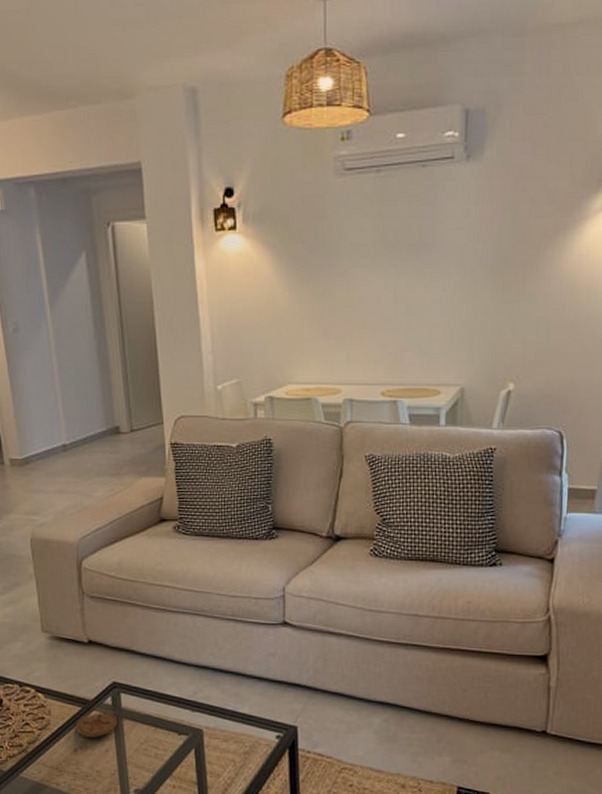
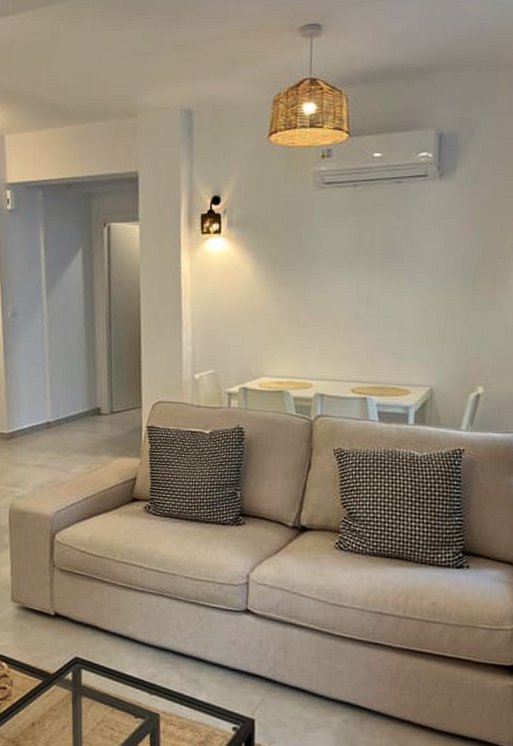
coaster: present [75,712,117,738] -> none [35,686,76,713]

